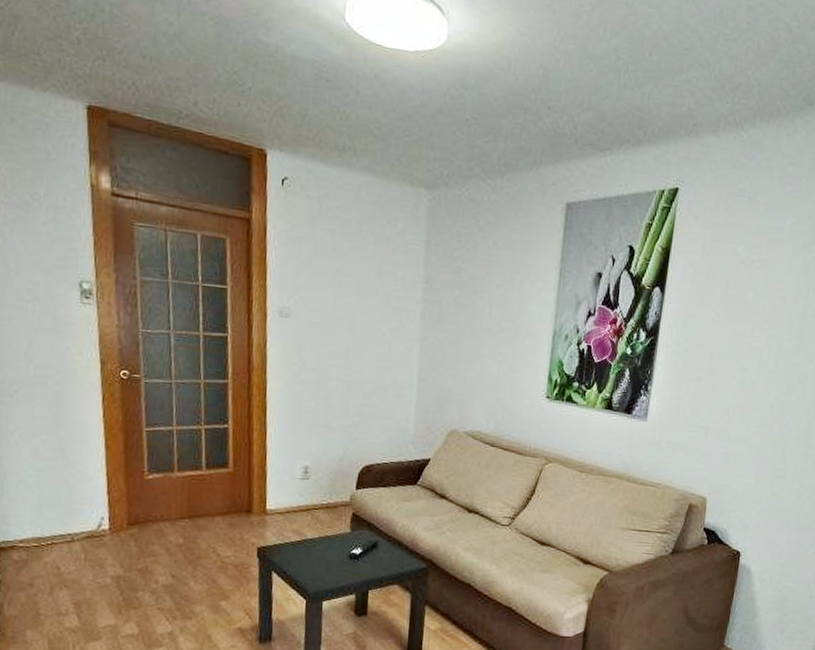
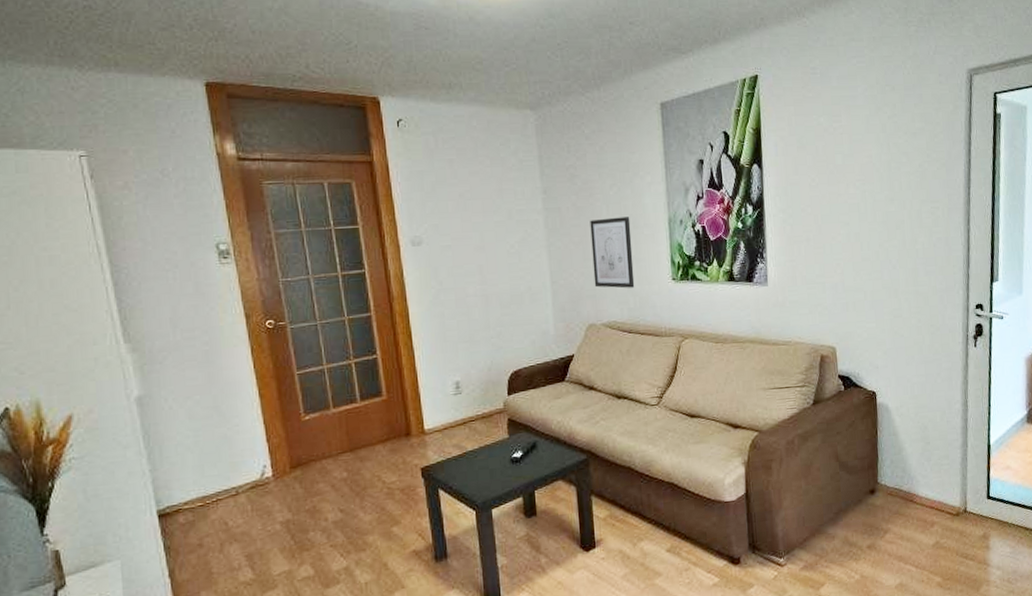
wall art: none [463,319,513,399] -> present [590,217,635,289]

